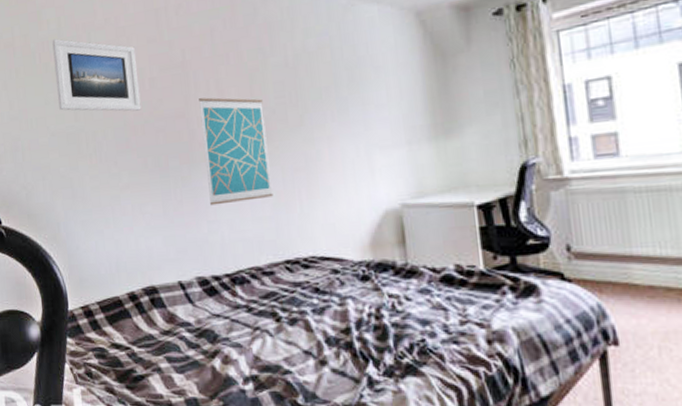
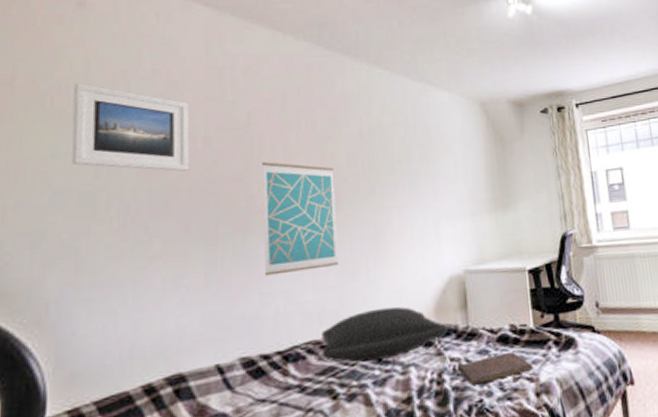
pillow: none [262,239,385,290] -> present [321,306,448,363]
book: none [395,294,484,324] -> present [456,352,534,386]

